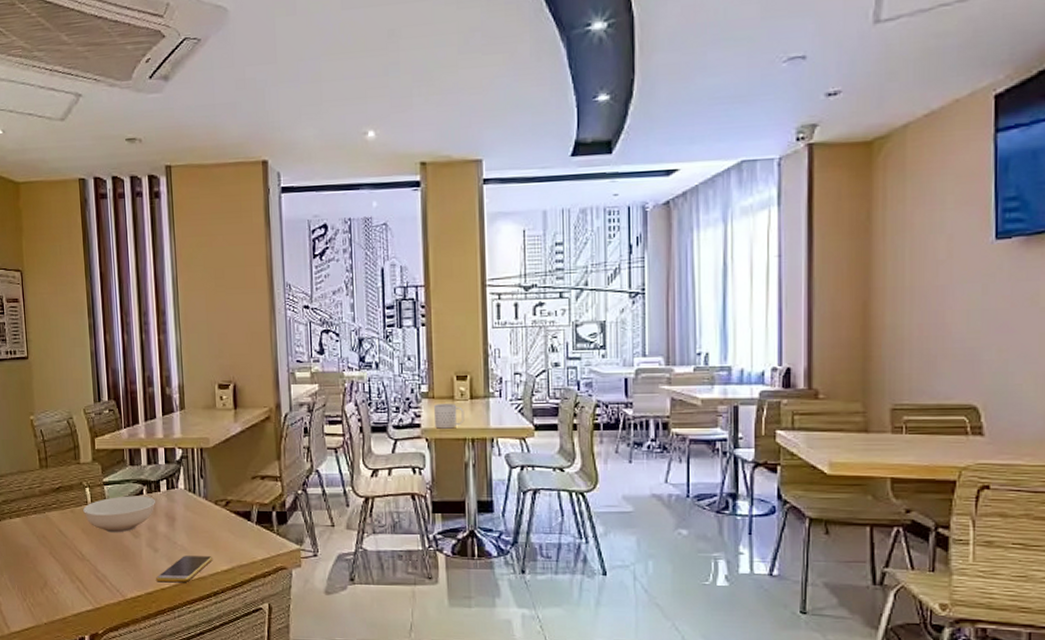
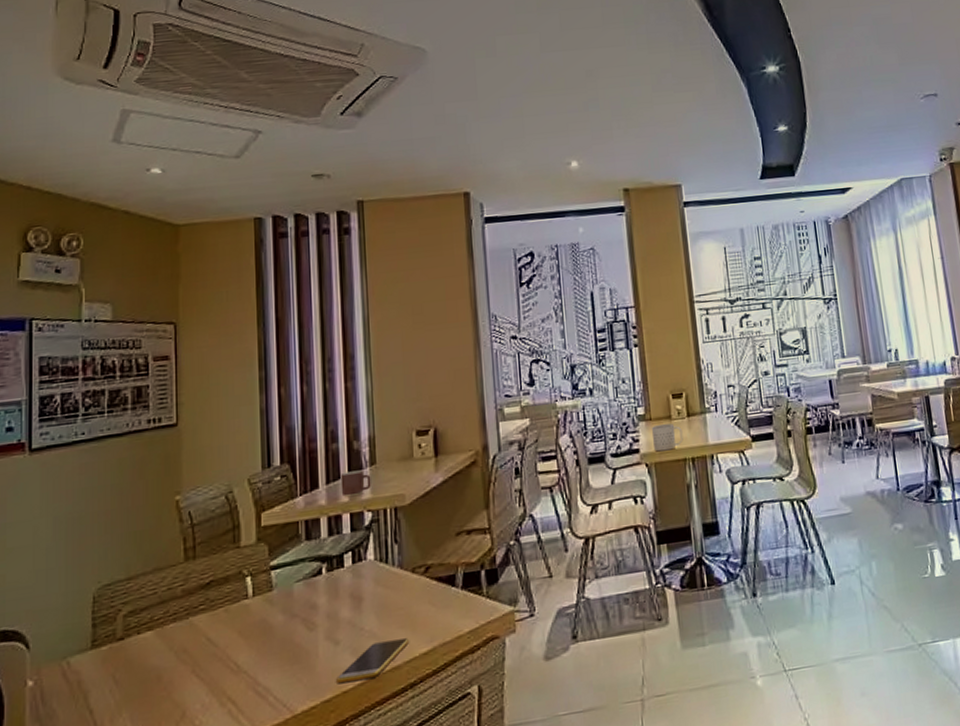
bowl: present [82,496,156,533] -> none [240,575,339,630]
mug: none [156,413,181,435] -> present [340,470,371,498]

